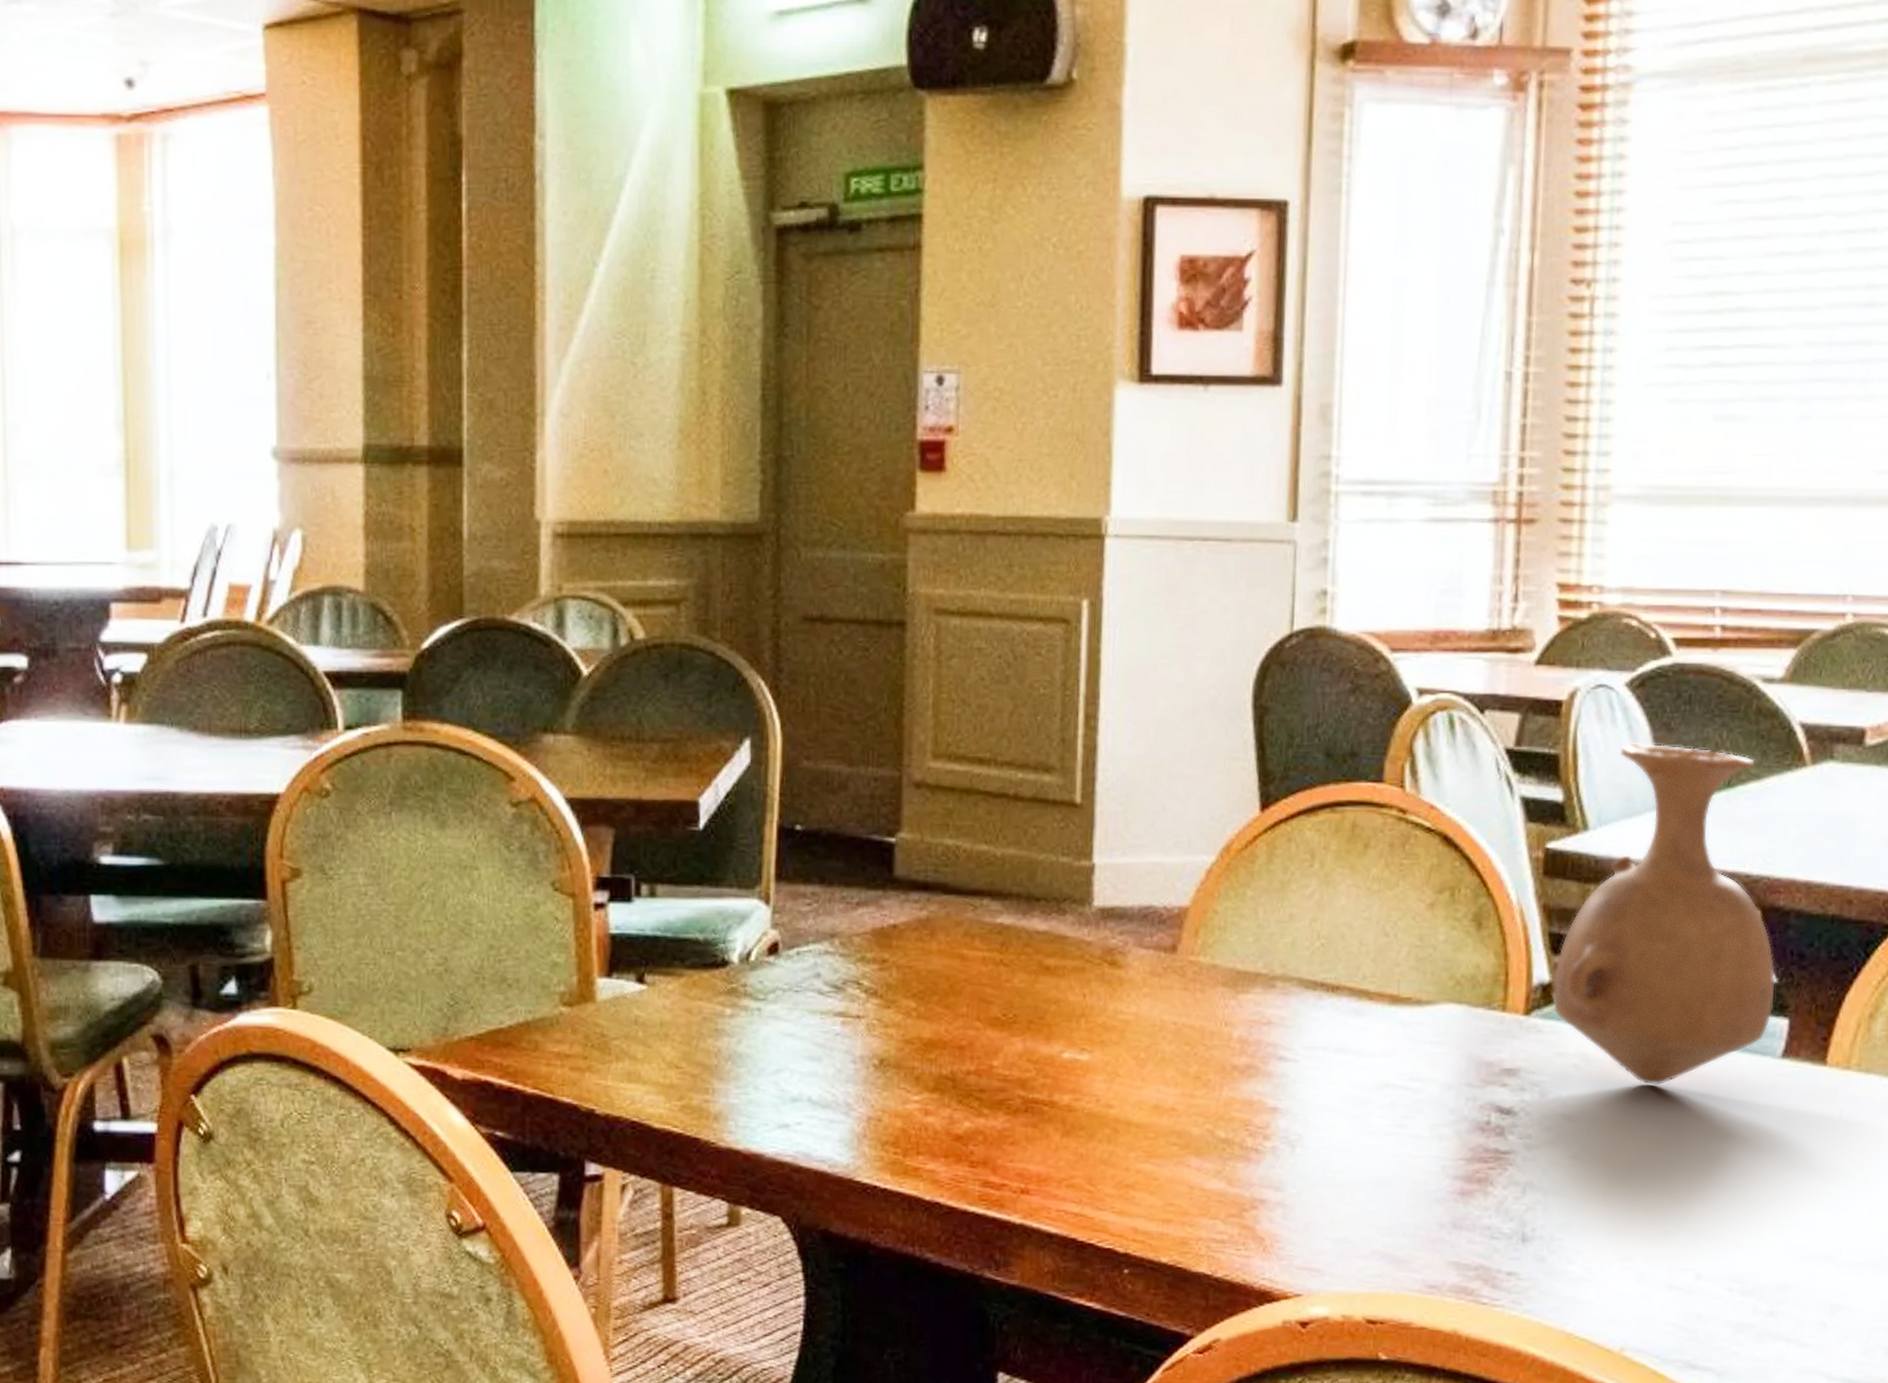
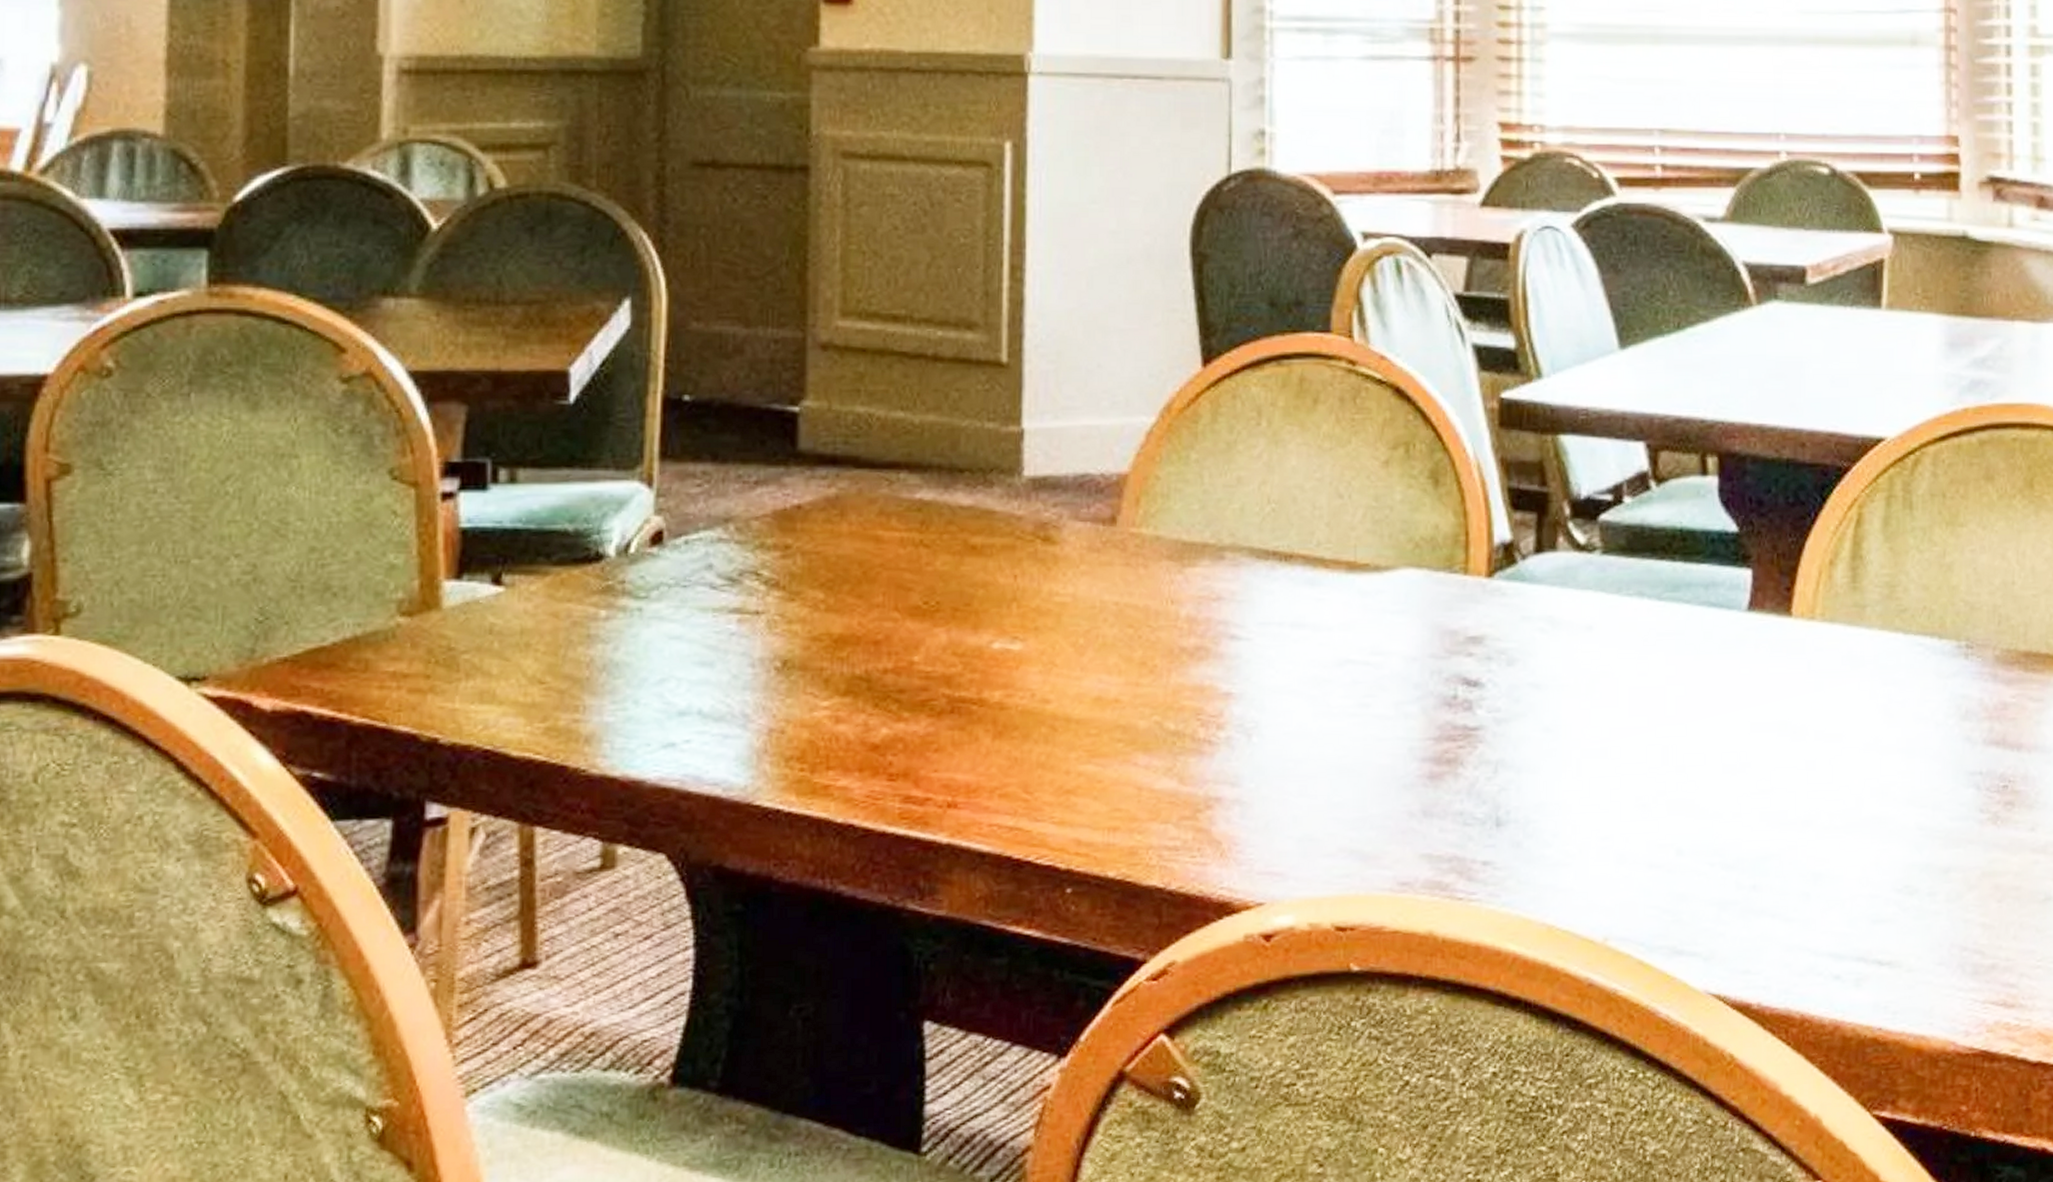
vase: present [1552,741,1776,1086] -> none [1515,284,1736,647]

